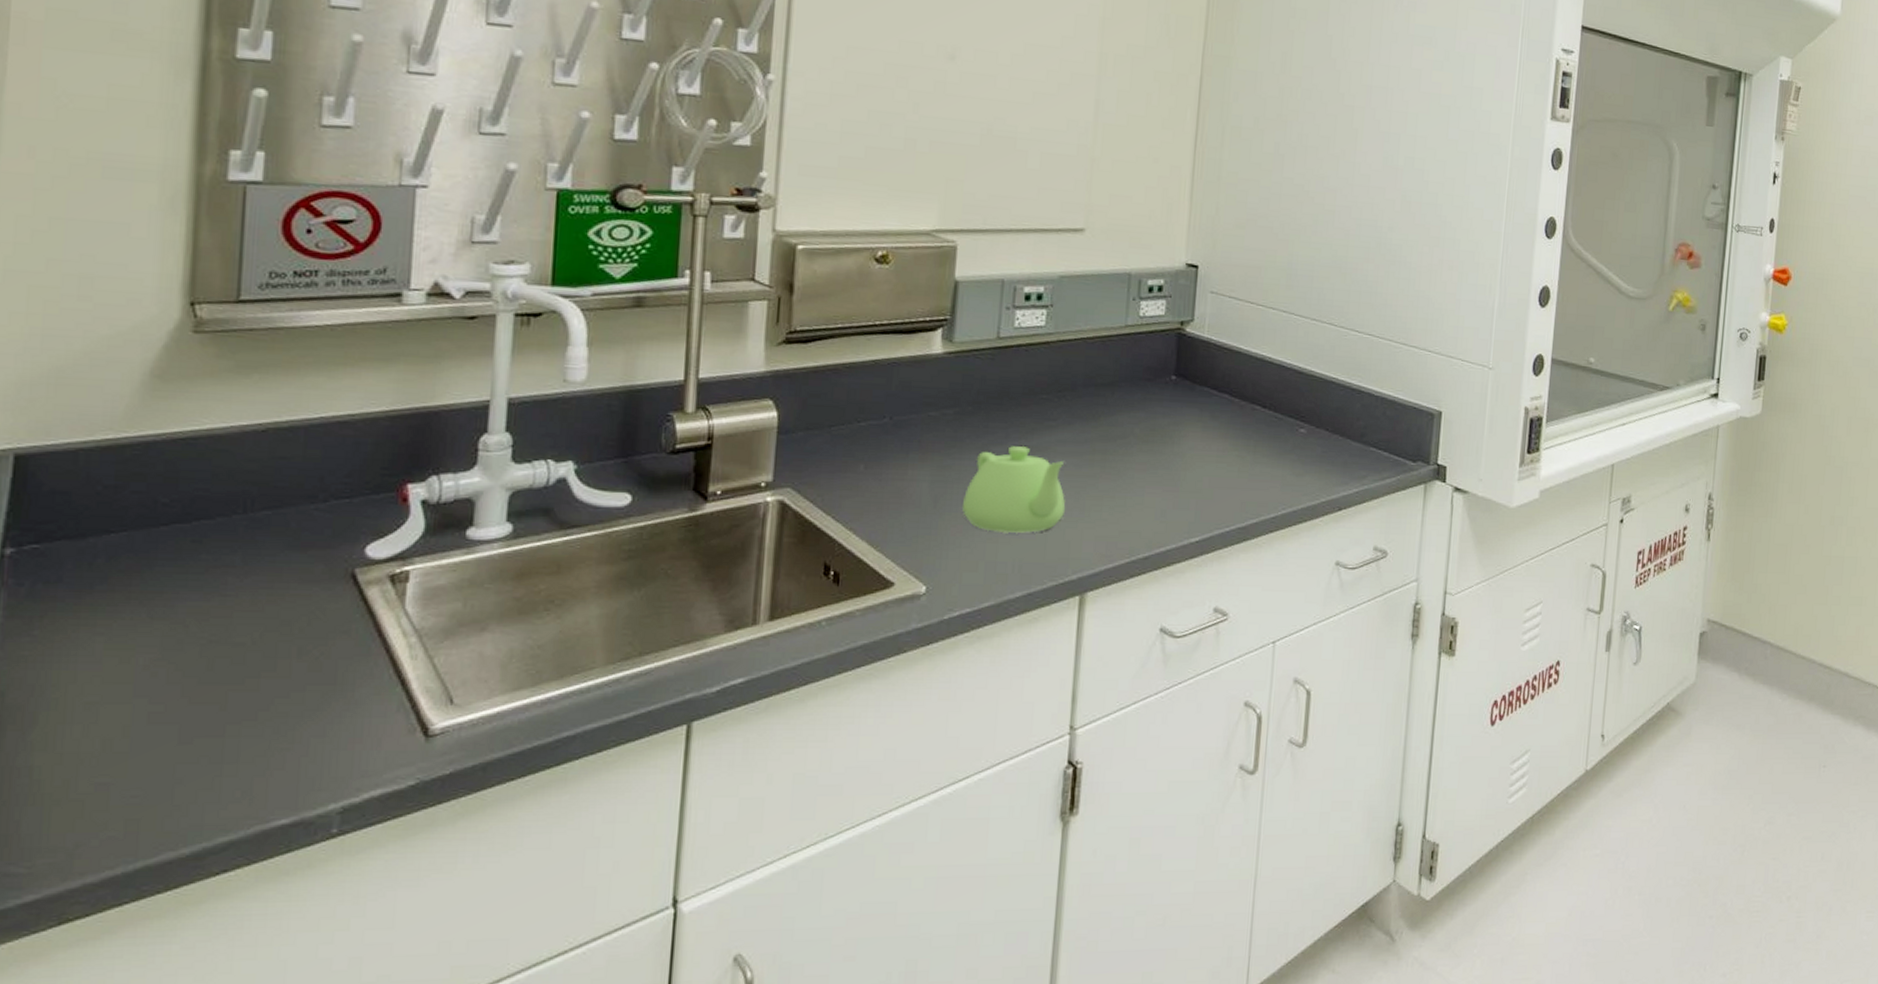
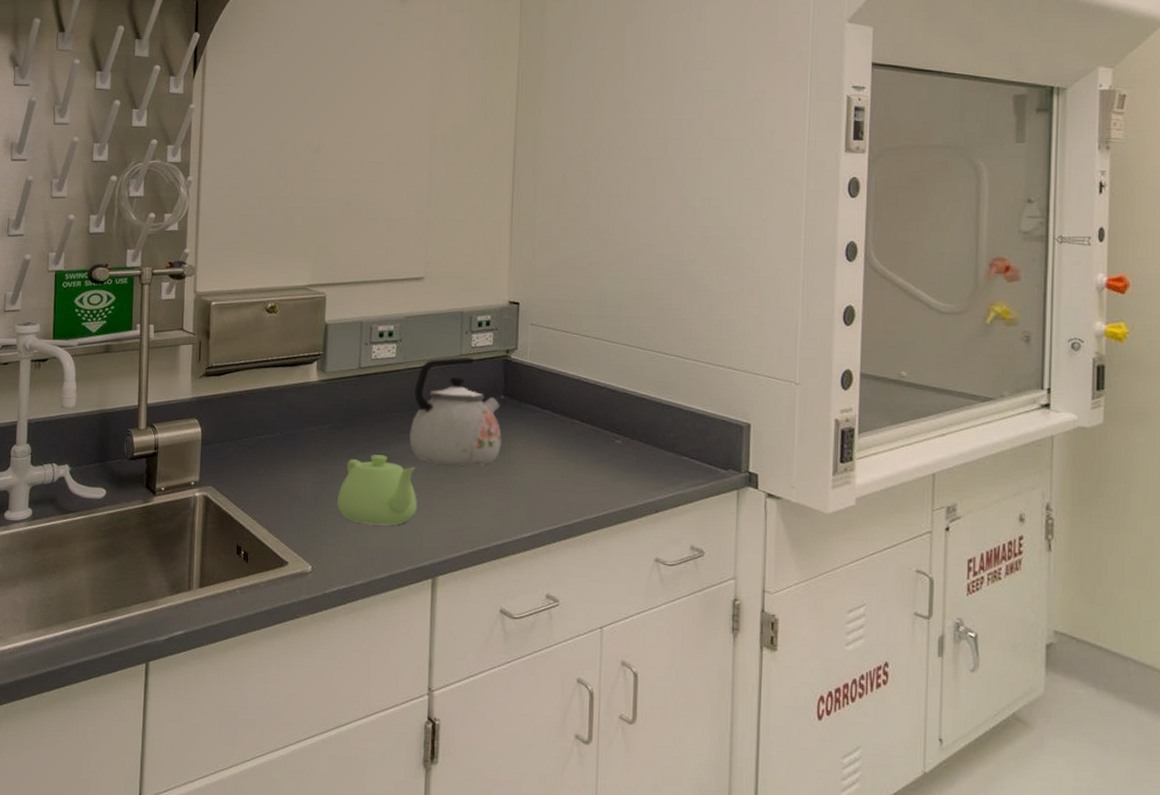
kettle: none [1058,328,1171,461] -> present [409,357,502,468]

